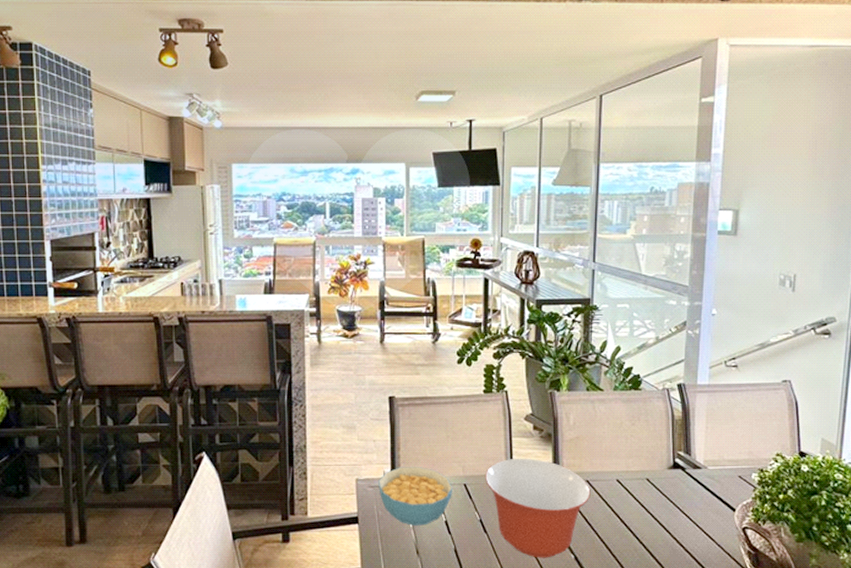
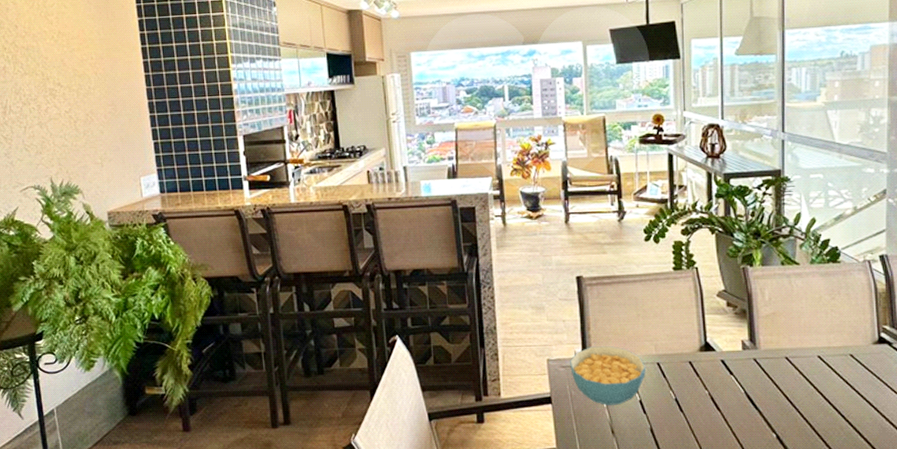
mixing bowl: present [485,458,591,558] -> none [679,335,791,438]

